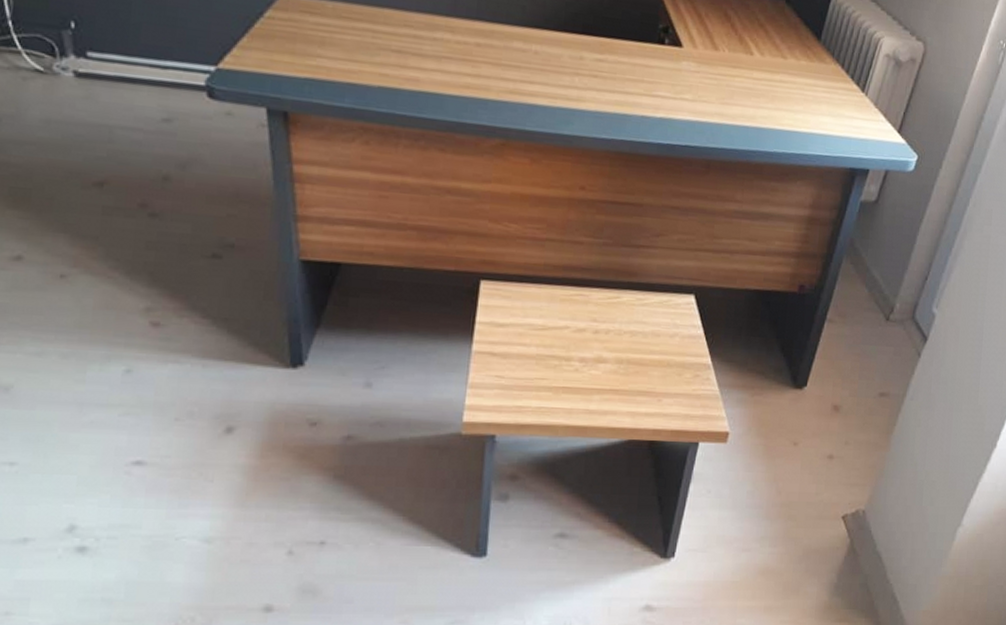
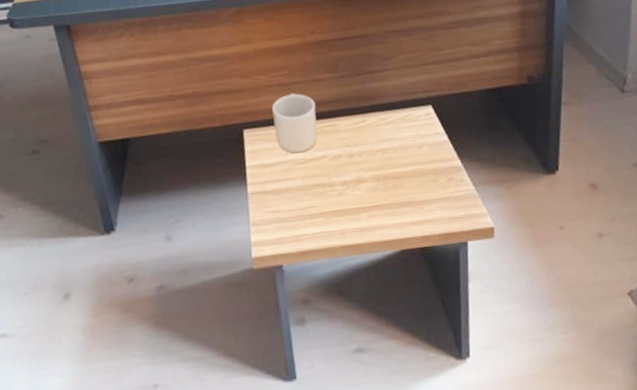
mug: none [516,250,570,319] -> present [272,92,318,154]

